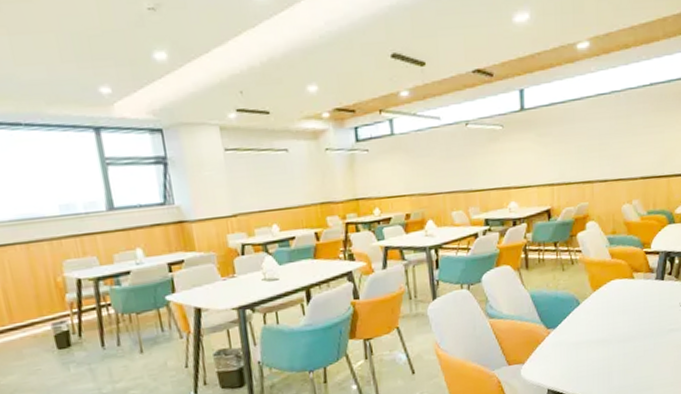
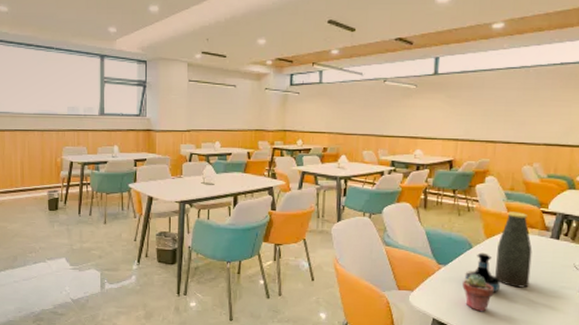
potted succulent: none [574,333,606,373] -> present [462,275,494,312]
tequila bottle: none [575,307,611,349] -> present [464,252,500,293]
bottle: none [605,256,640,339] -> present [495,211,533,288]

